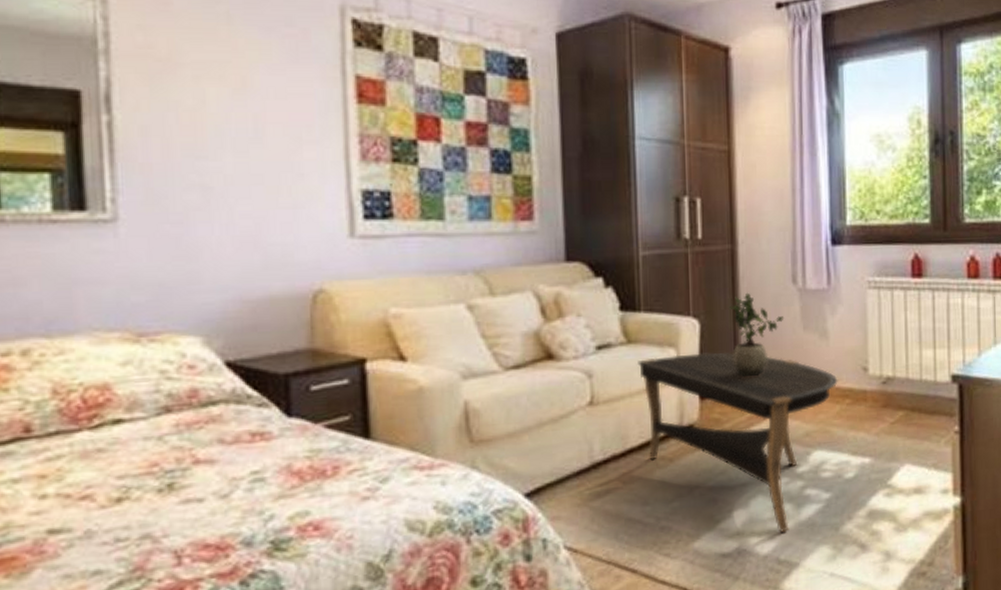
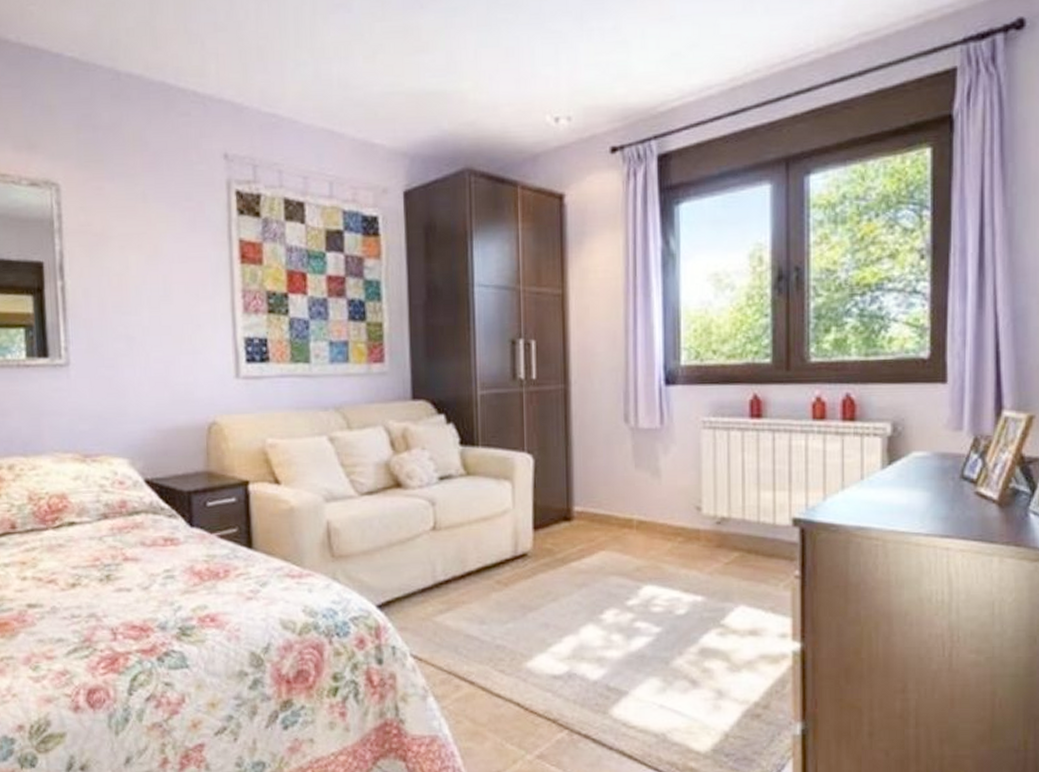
coffee table: present [637,352,838,532] -> none [476,486,670,661]
potted plant: present [730,292,785,377] -> none [562,430,616,511]

